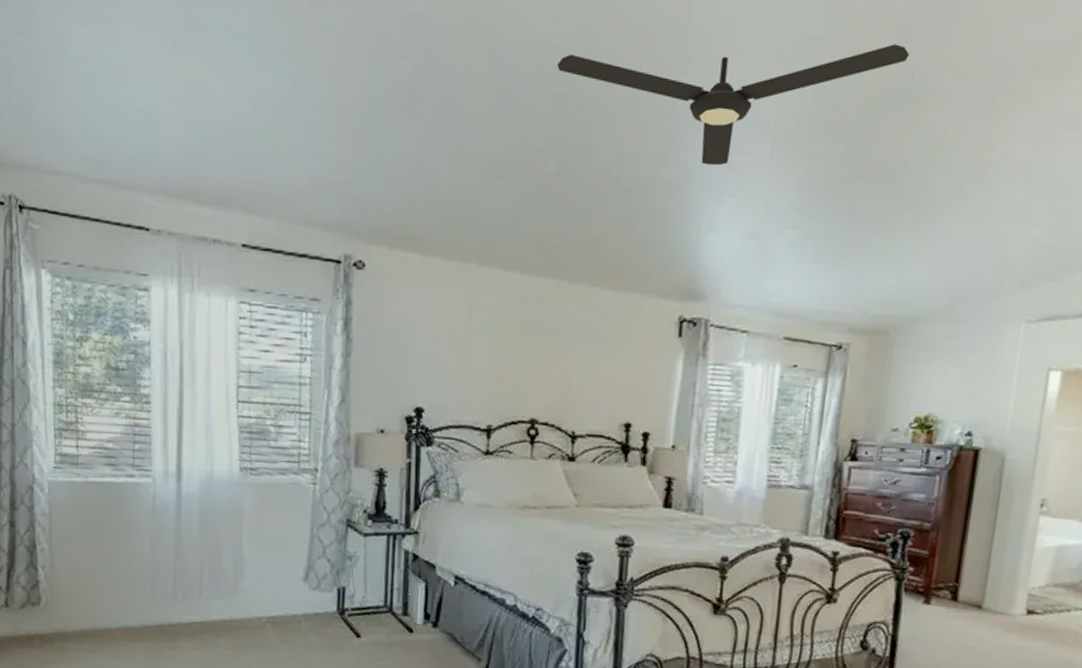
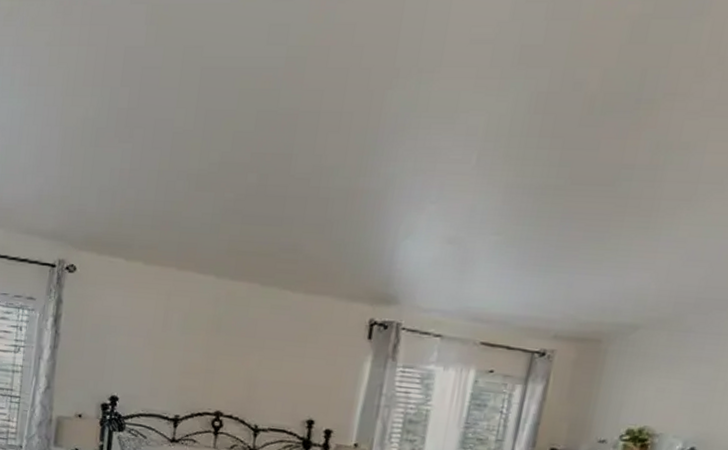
ceiling fan: present [557,44,910,166] -> none [264,46,643,174]

